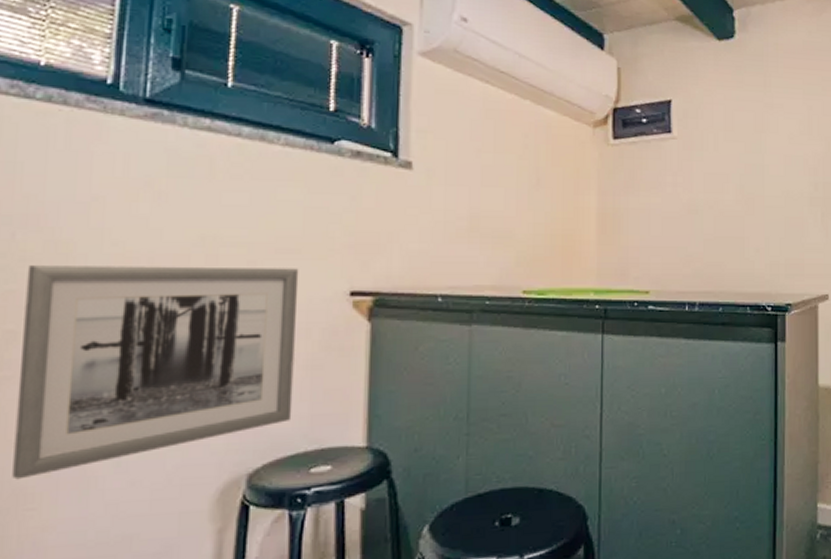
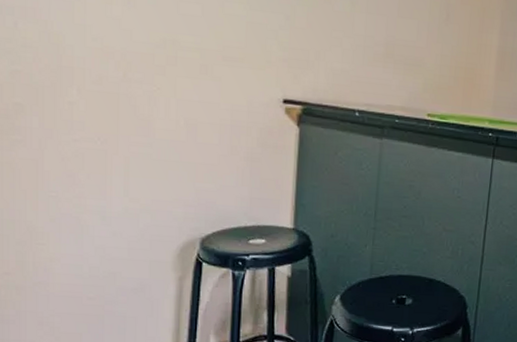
wall art: present [12,265,299,480] -> none [27,51,242,221]

